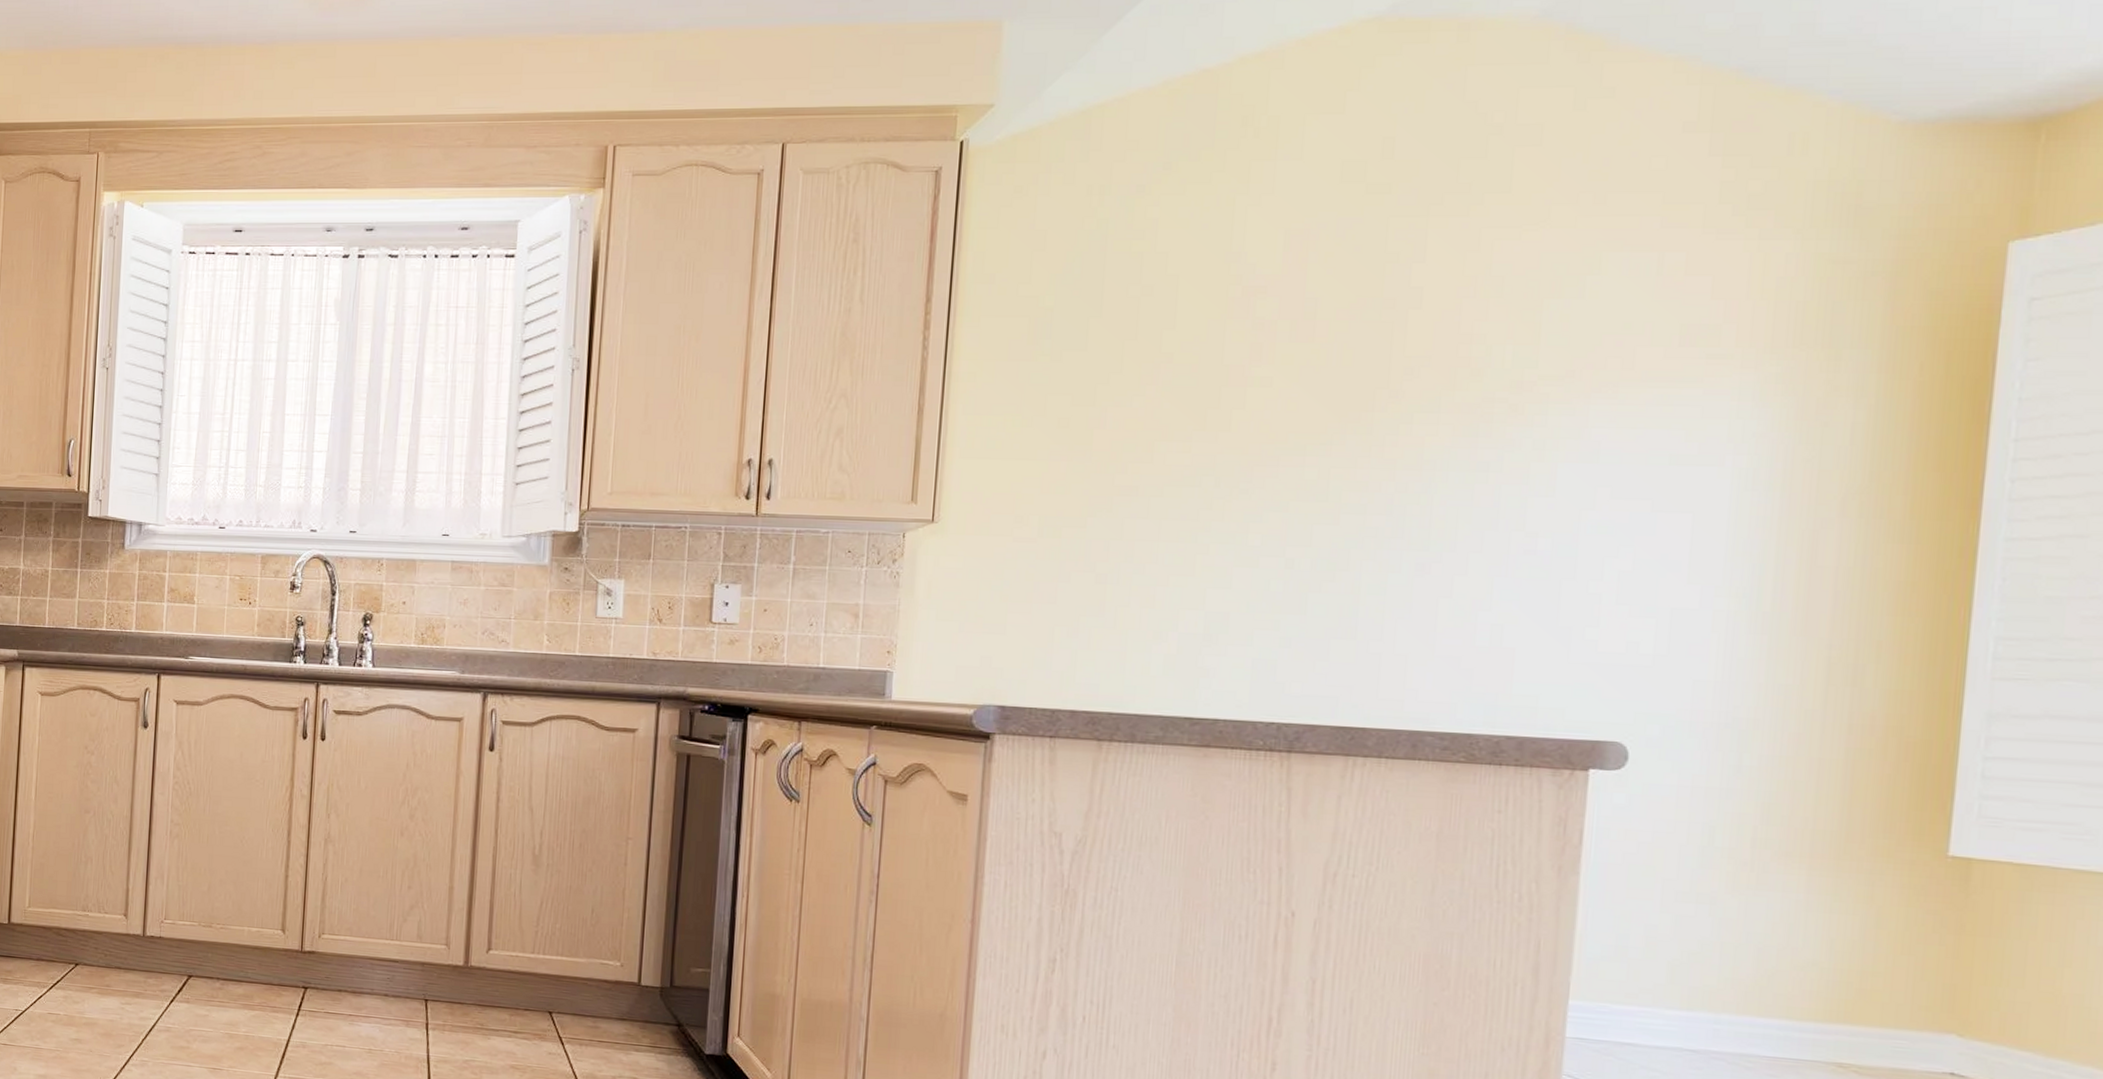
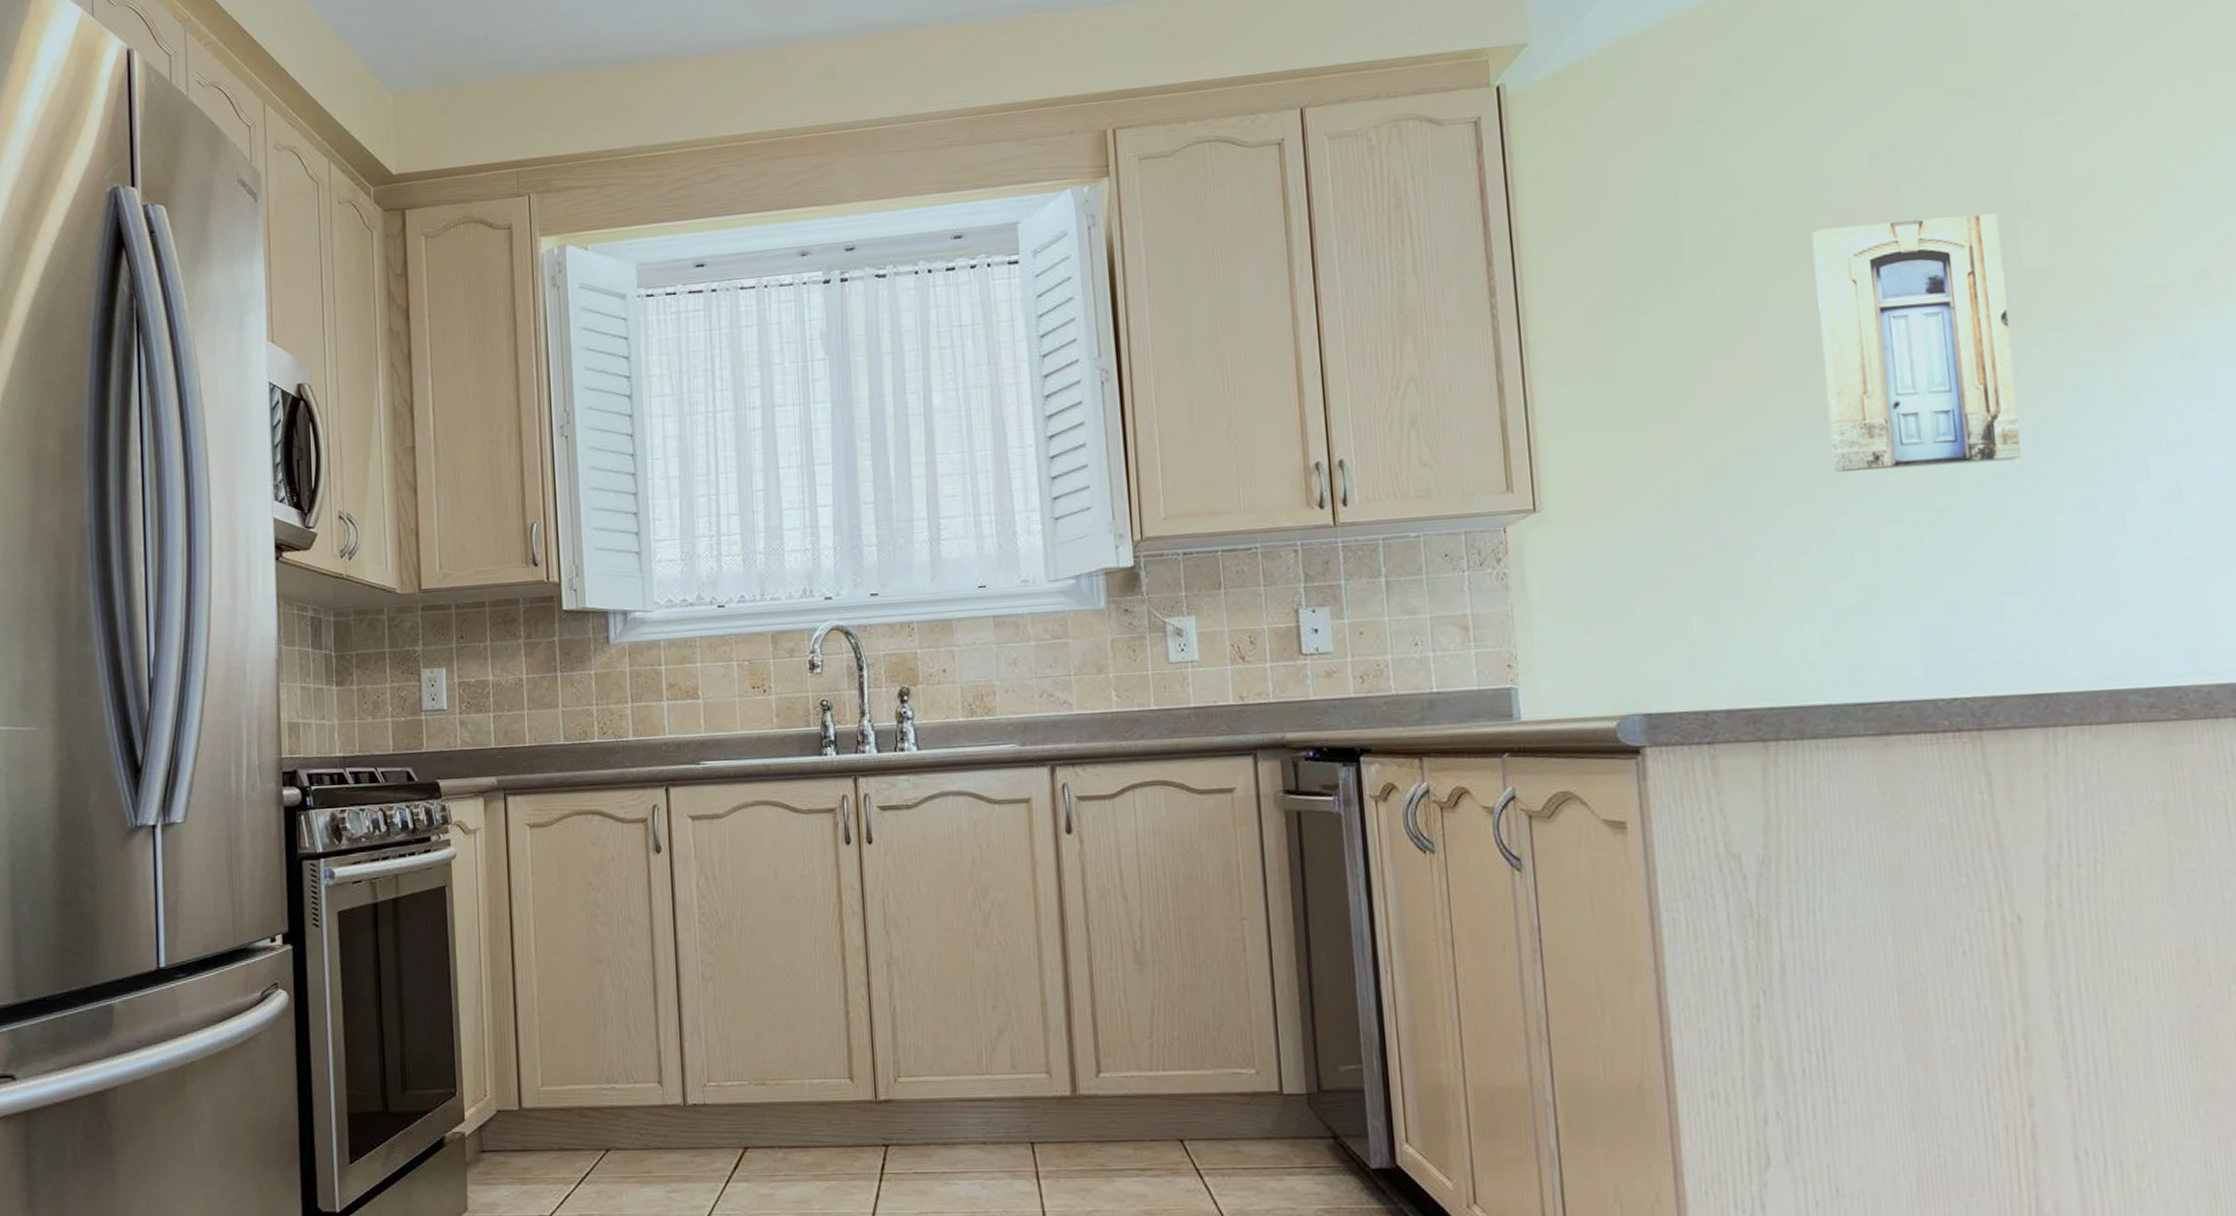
wall art: none [1202,300,1391,522] -> present [1811,213,2023,473]

